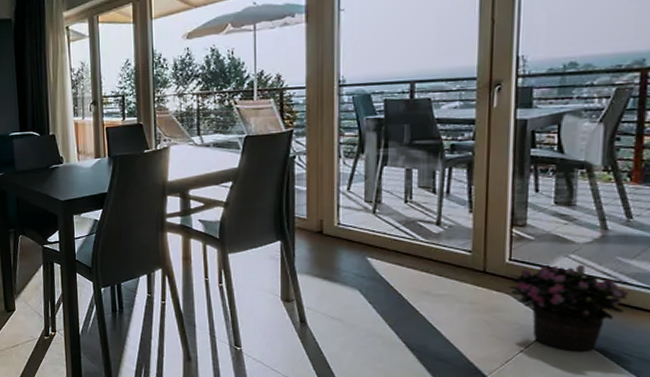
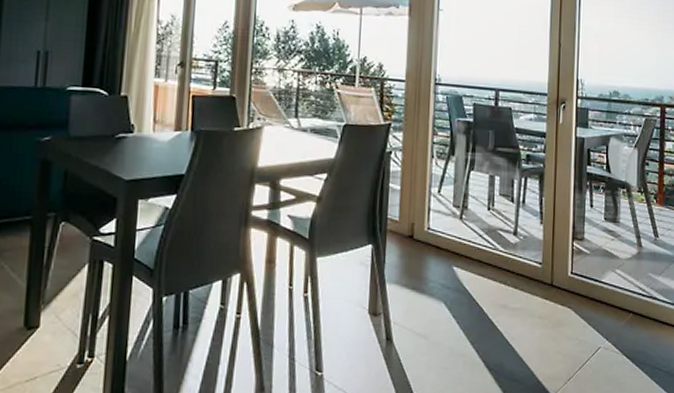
potted flower: present [508,264,630,351] -> none [570,278,658,366]

